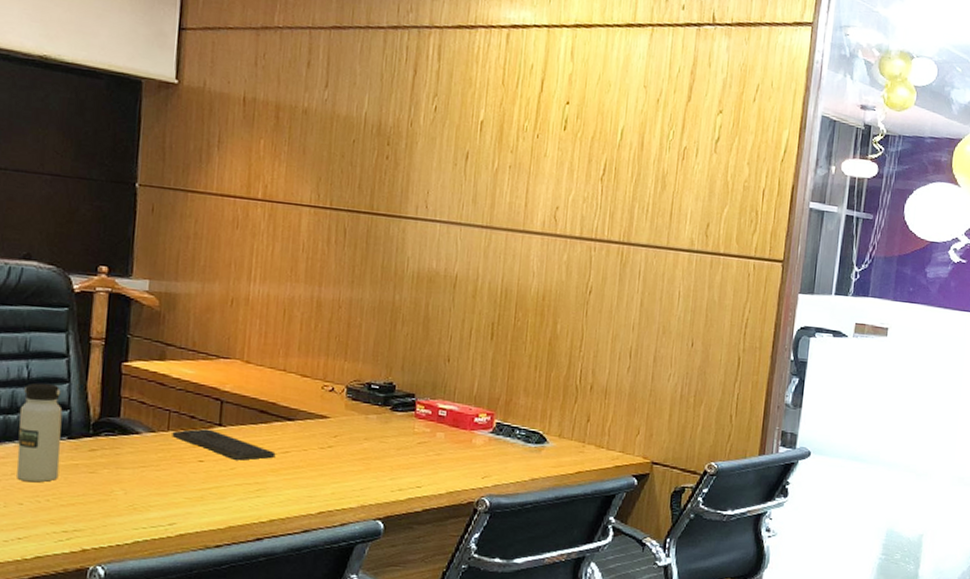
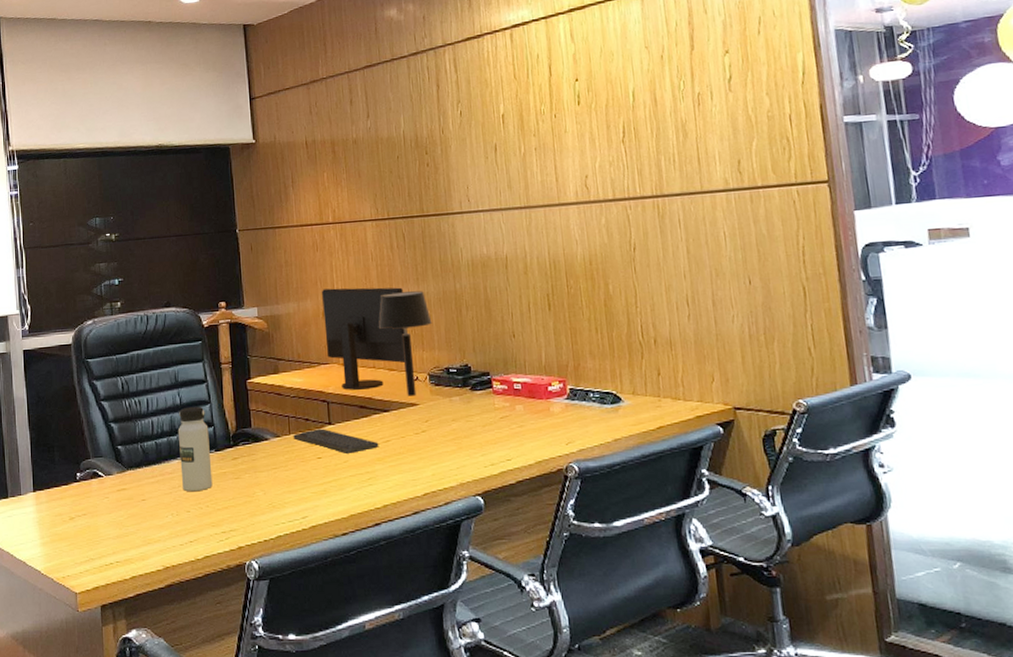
computer monitor: none [230,273,333,394] -> present [321,287,406,390]
table lamp: none [297,291,361,409] -> present [378,291,432,397]

